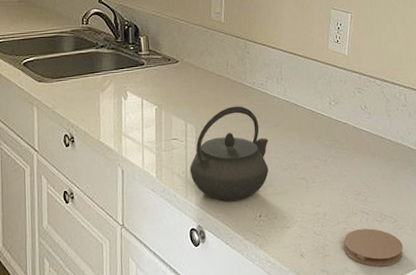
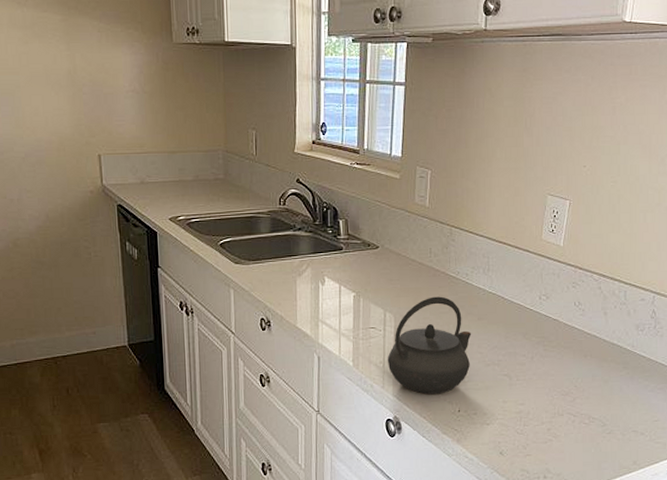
coaster: present [343,228,403,267] -> none [545,430,611,471]

